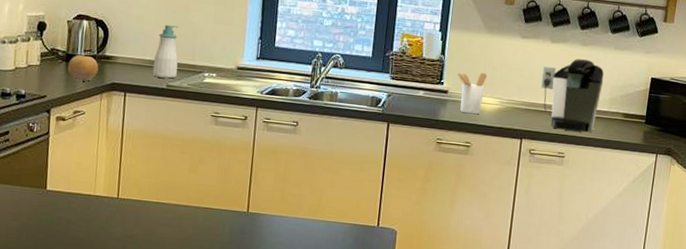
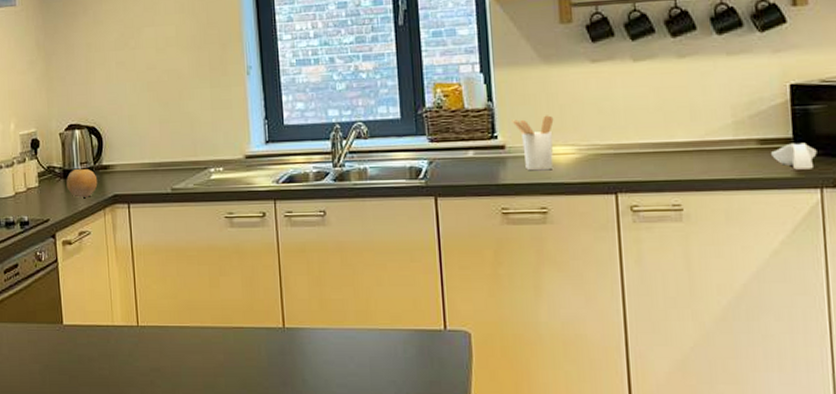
soap bottle: present [152,24,179,79] -> none [153,119,181,181]
coffee maker: present [540,58,604,133] -> none [627,74,720,174]
spoon rest: none [630,119,659,140] -> present [771,142,817,170]

